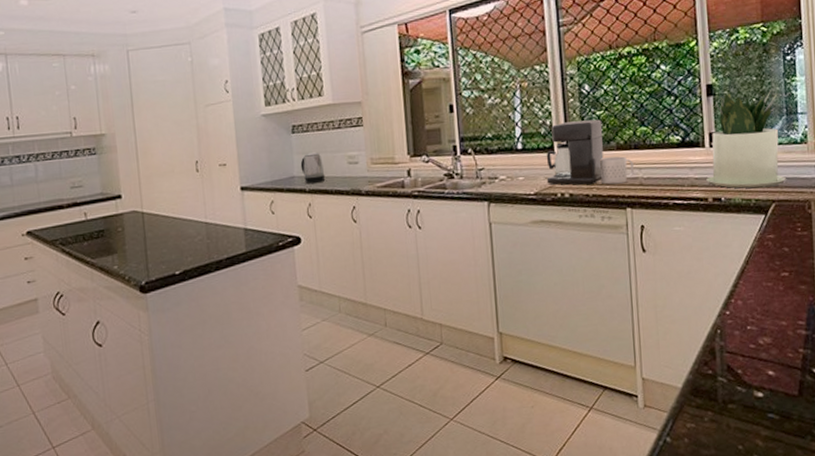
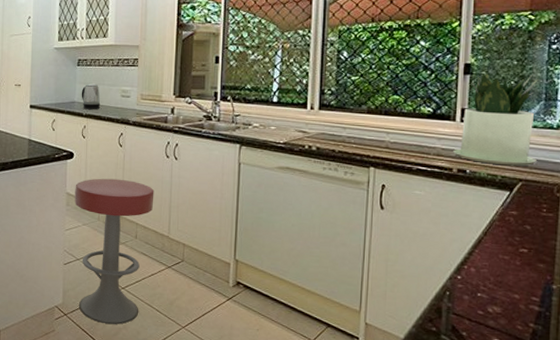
bar stool: none [307,260,401,432] -> present [75,178,154,324]
coffee maker: present [546,119,604,185] -> none [296,83,356,141]
mug: present [599,156,634,185] -> none [348,119,382,144]

